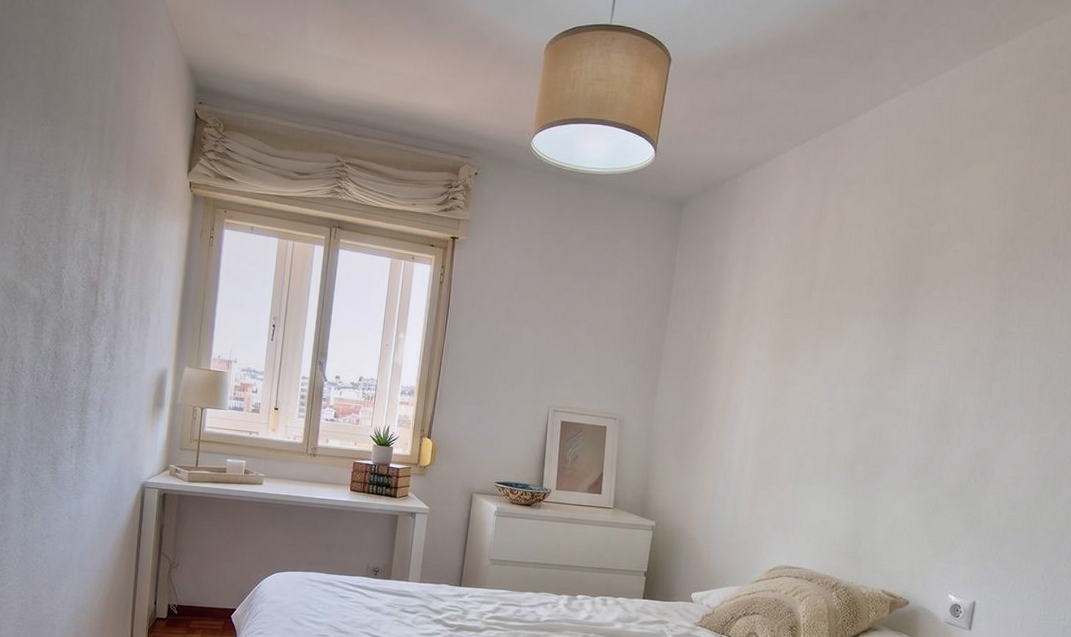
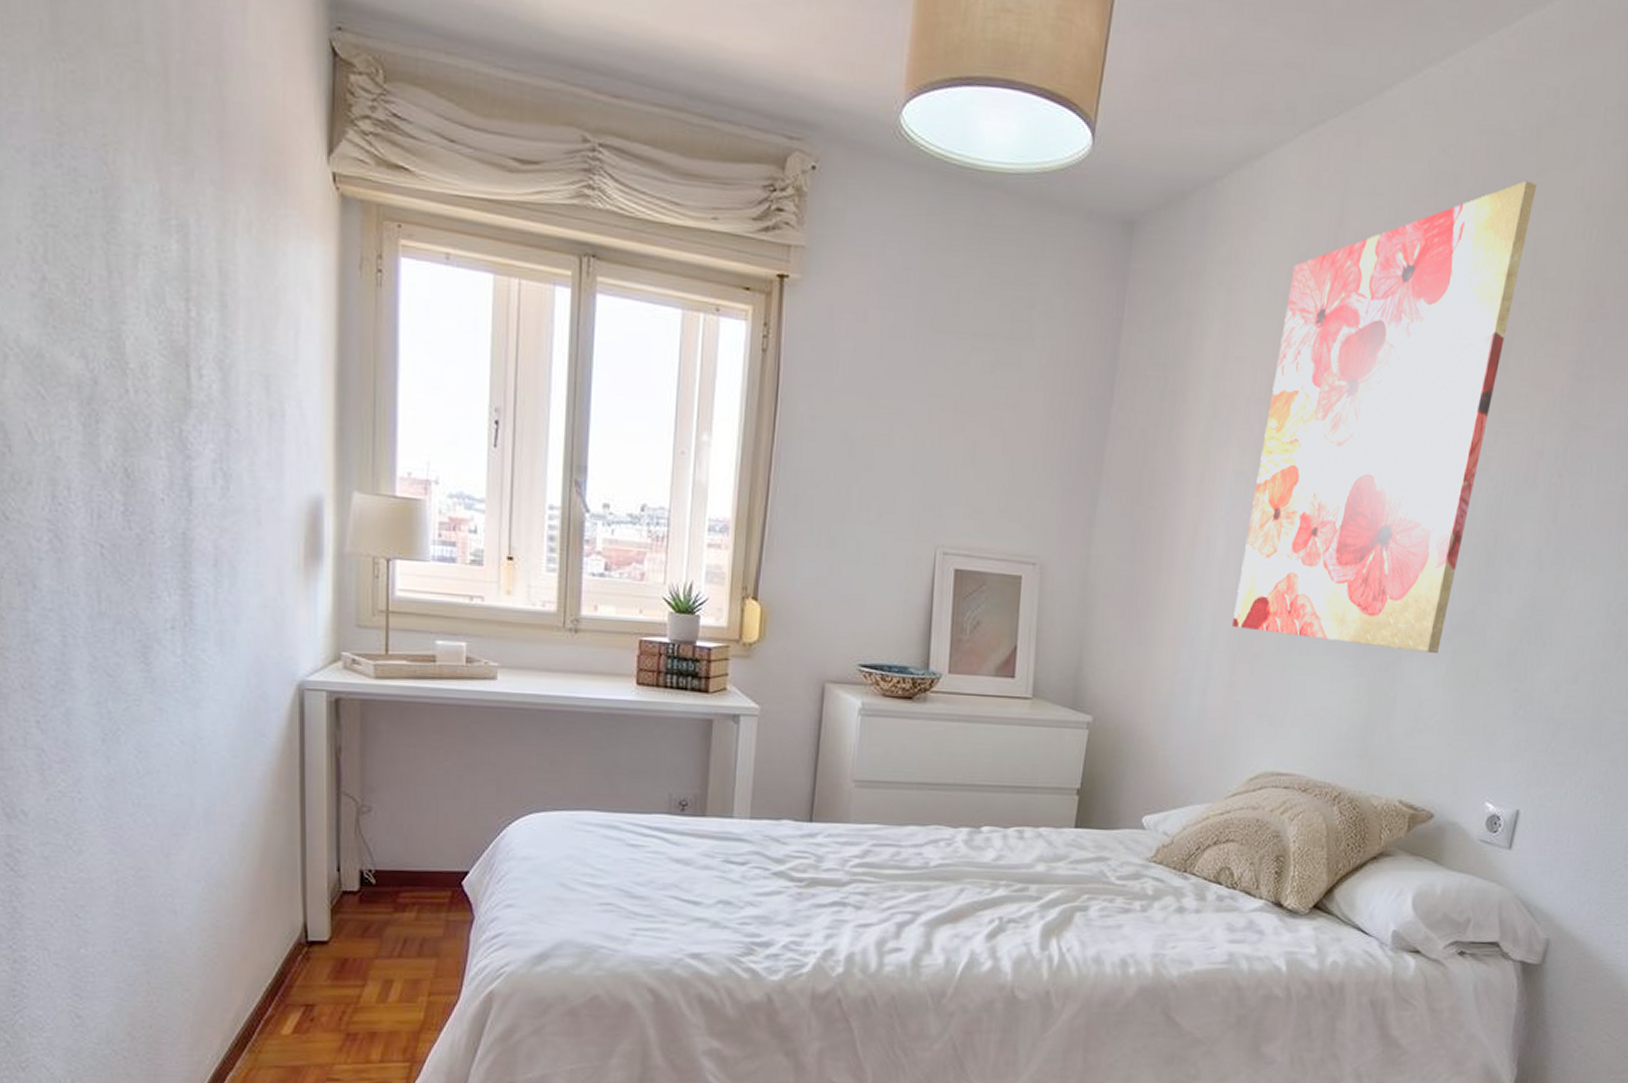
wall art: none [755,172,963,487] -> present [1232,180,1538,654]

